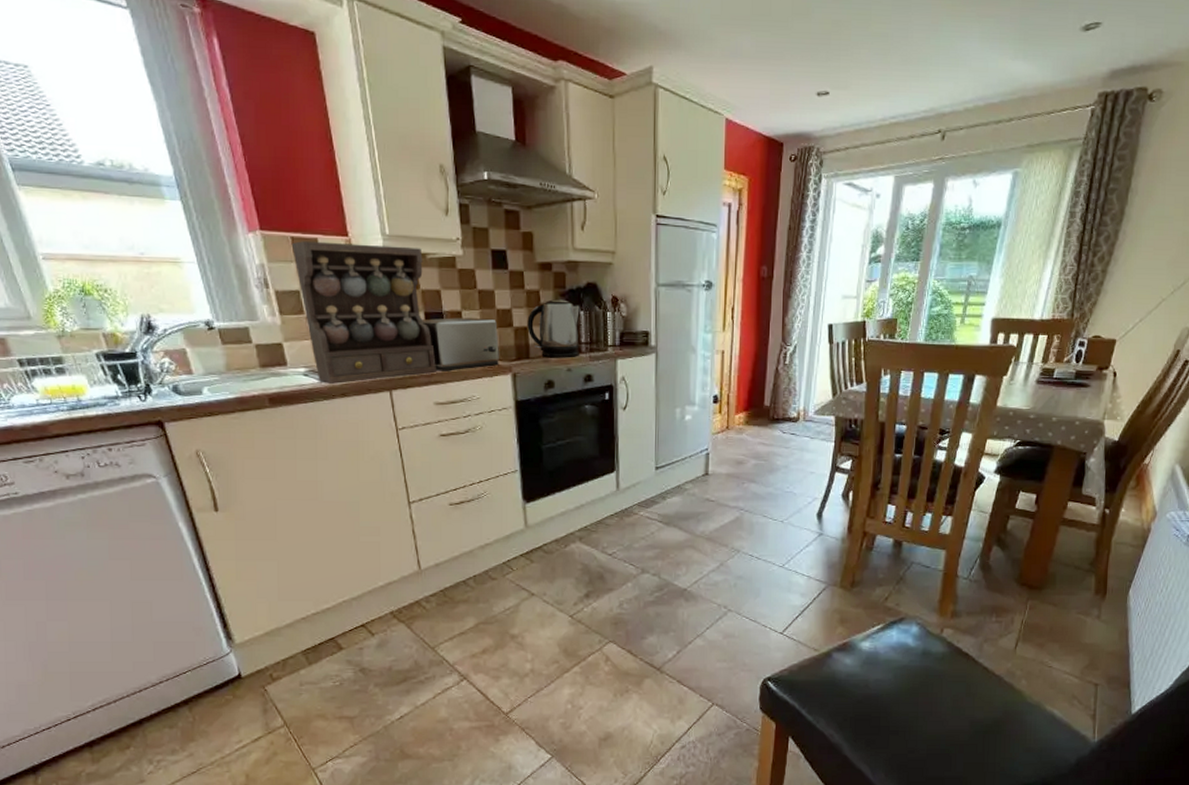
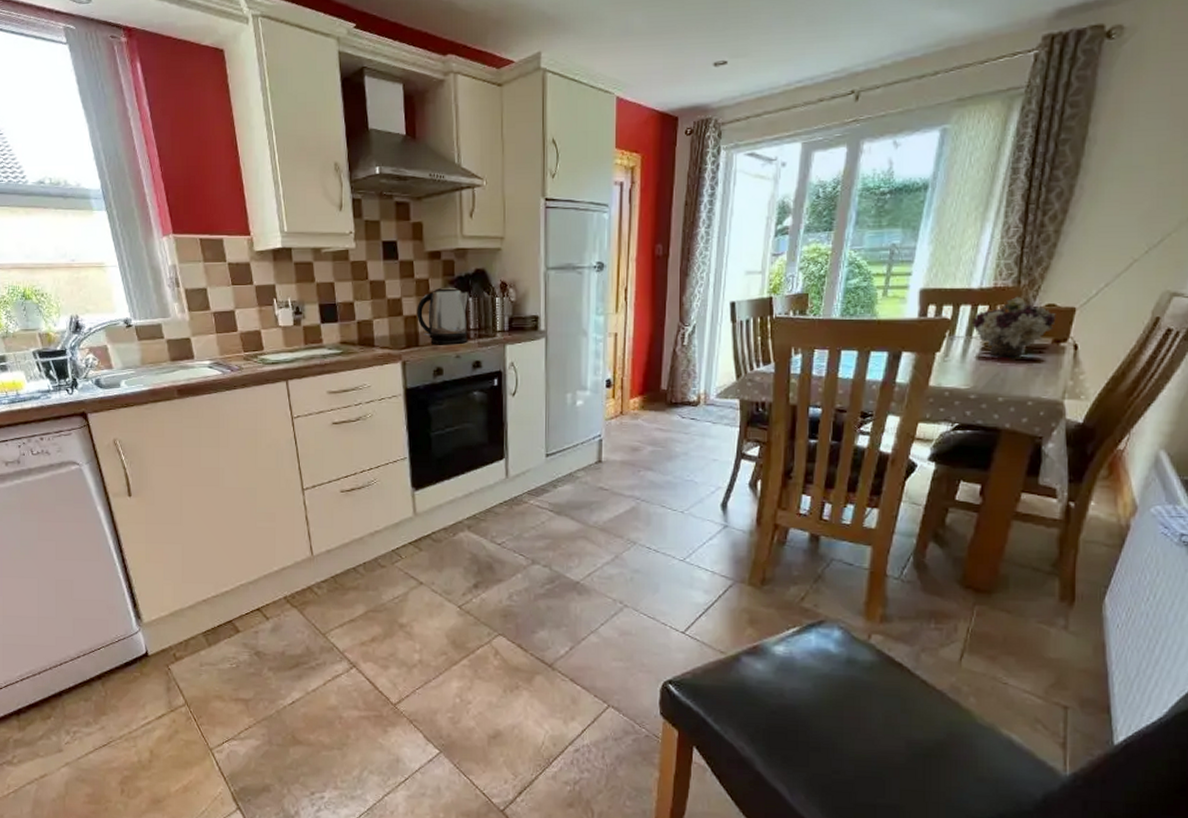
spice rack: present [291,241,436,385] -> none [200,241,329,376]
toaster: present [422,318,500,371] -> none [316,308,391,361]
flower arrangement: none [1033,327,1101,384] -> present [971,296,1056,359]

